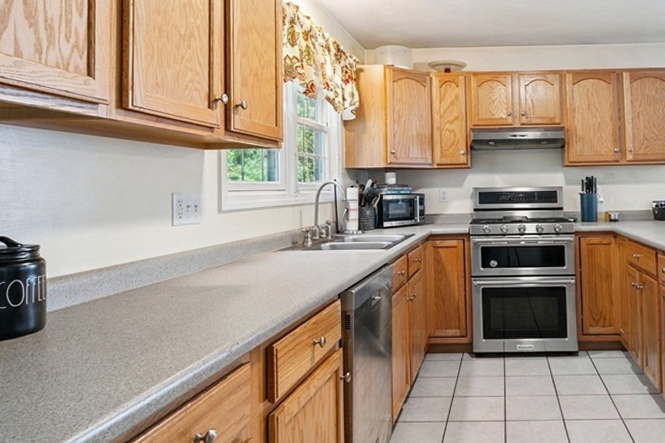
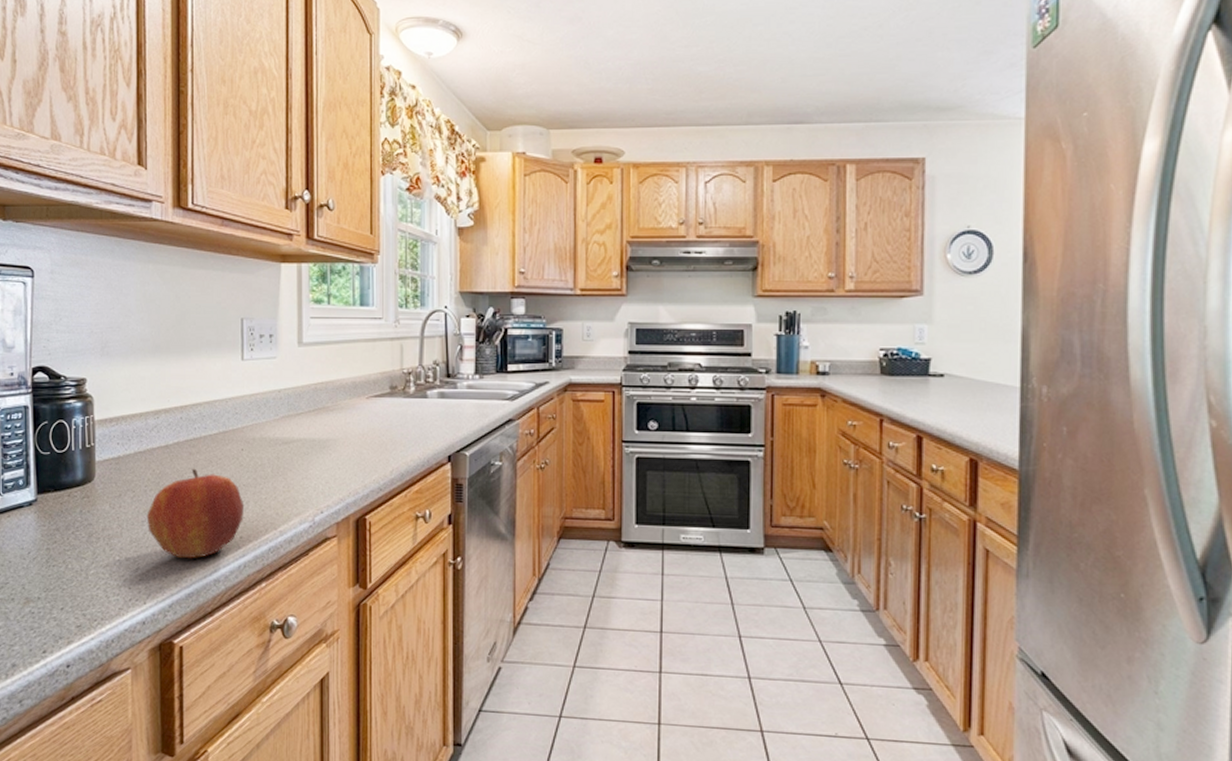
apple: none [89,313,174,388] -> present [146,468,245,559]

